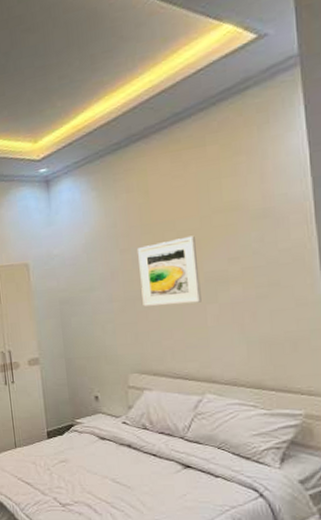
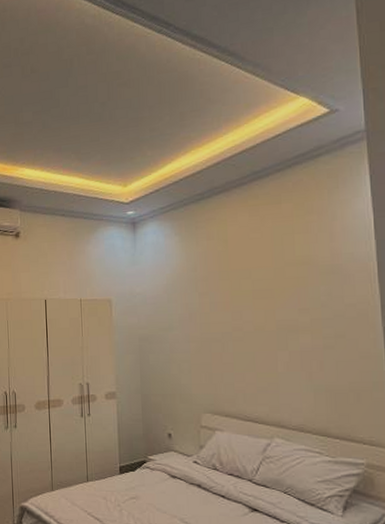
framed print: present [138,235,201,306] -> none [215,285,273,350]

